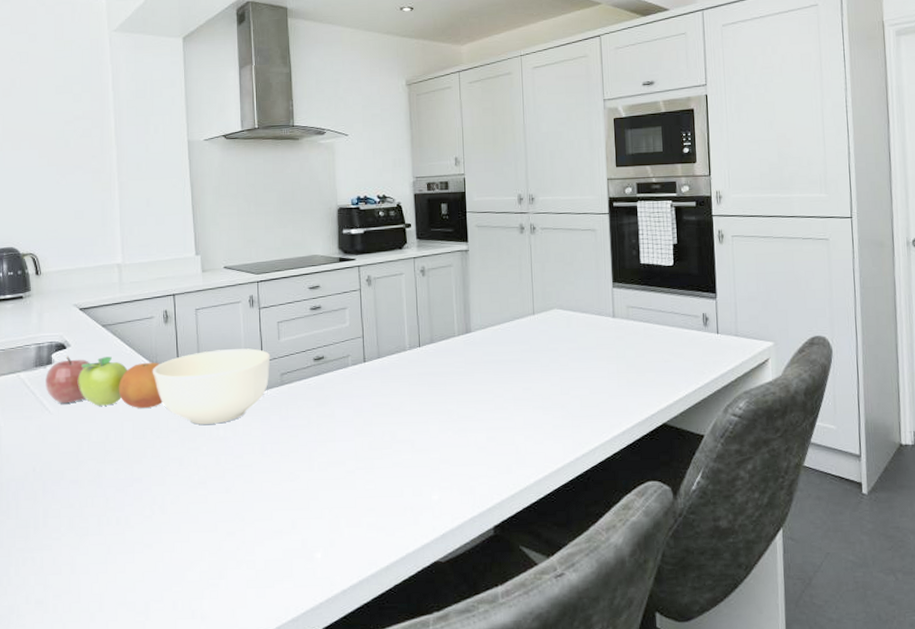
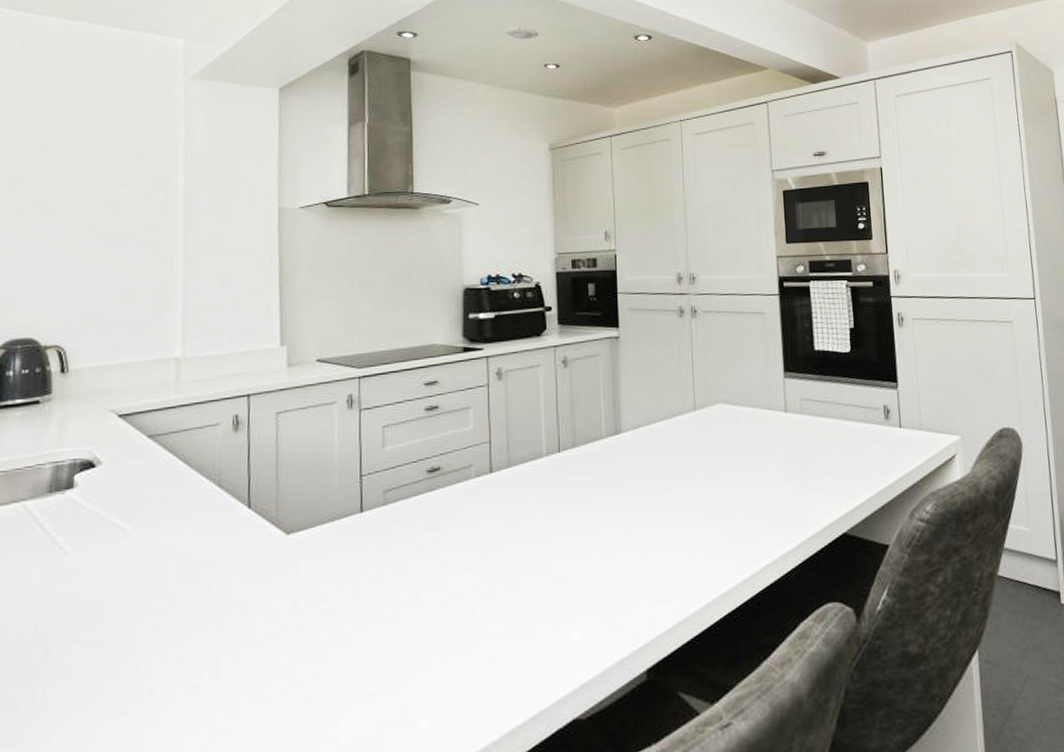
fruit: present [44,356,90,404] -> none [60,477,128,540]
fruit: present [78,356,128,406] -> none [108,476,180,541]
fruit: present [118,362,163,408] -> none [164,481,225,542]
bowl: present [152,348,271,425] -> none [212,460,372,560]

